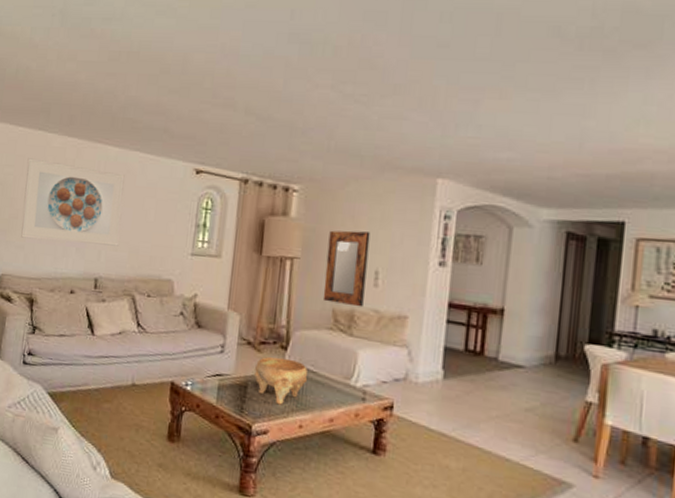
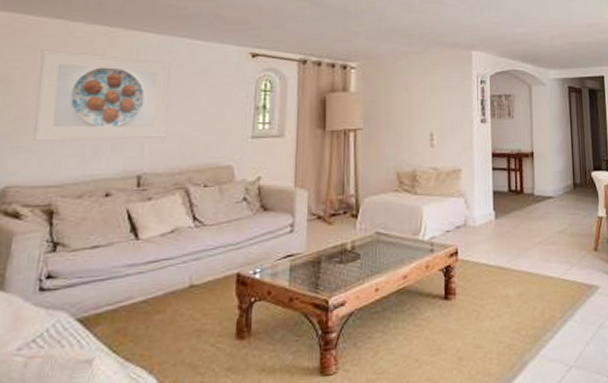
decorative bowl: present [254,356,308,405] -> none [327,226,380,273]
home mirror: present [322,230,371,308] -> none [387,100,423,167]

